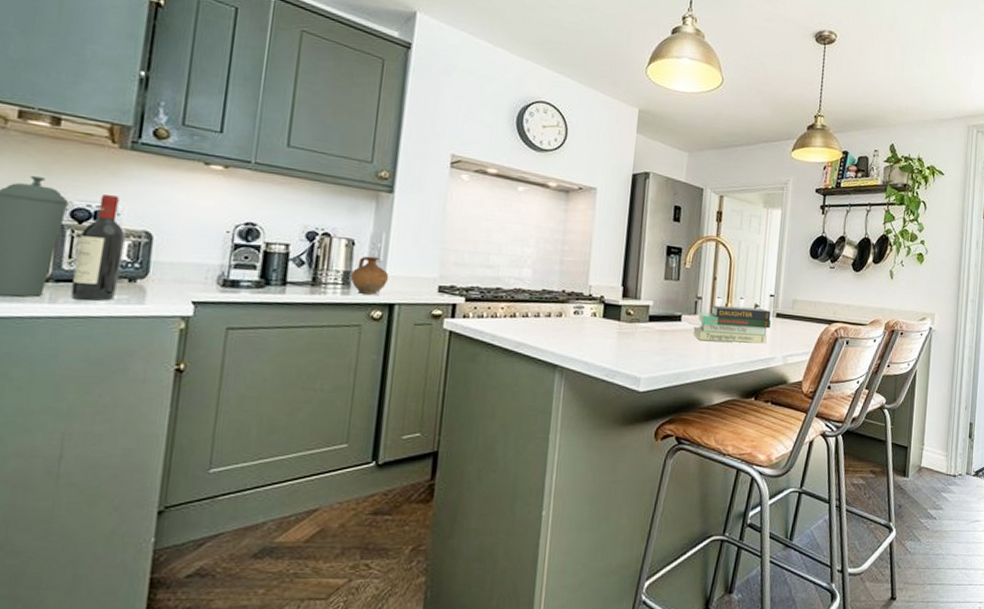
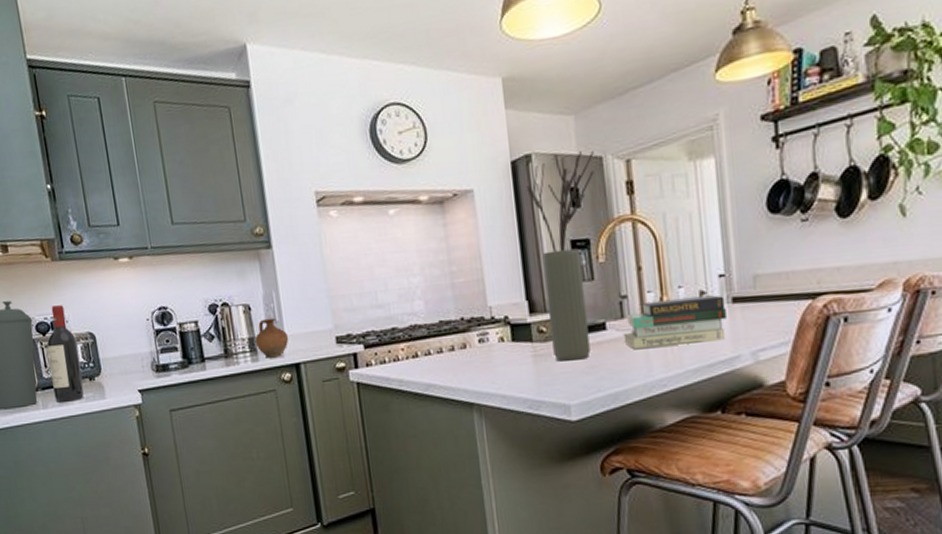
vase: none [635,177,698,342] -> present [526,151,594,362]

